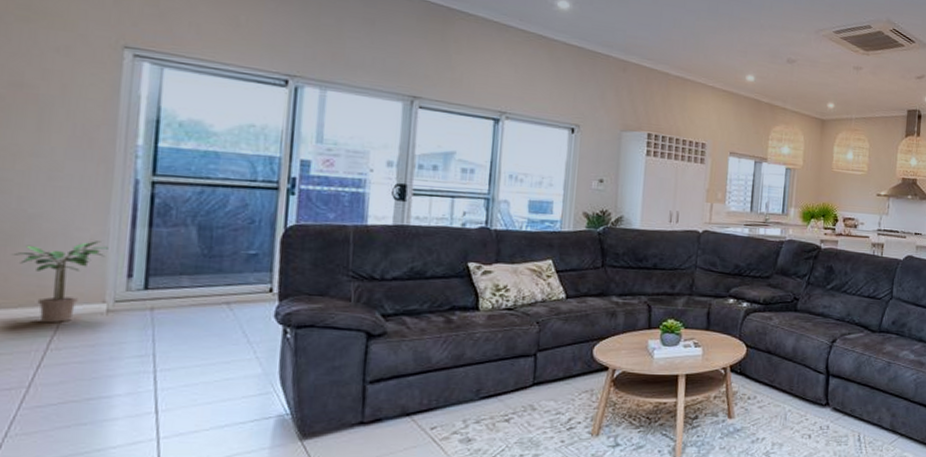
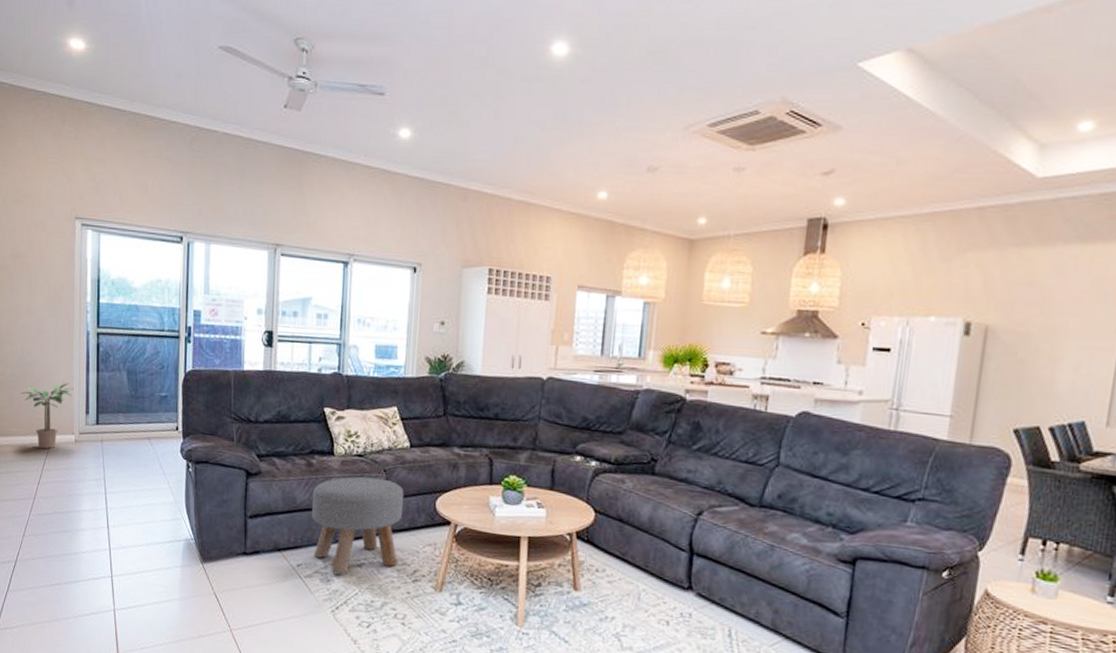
ottoman: none [450,330,559,433] -> present [311,476,405,575]

